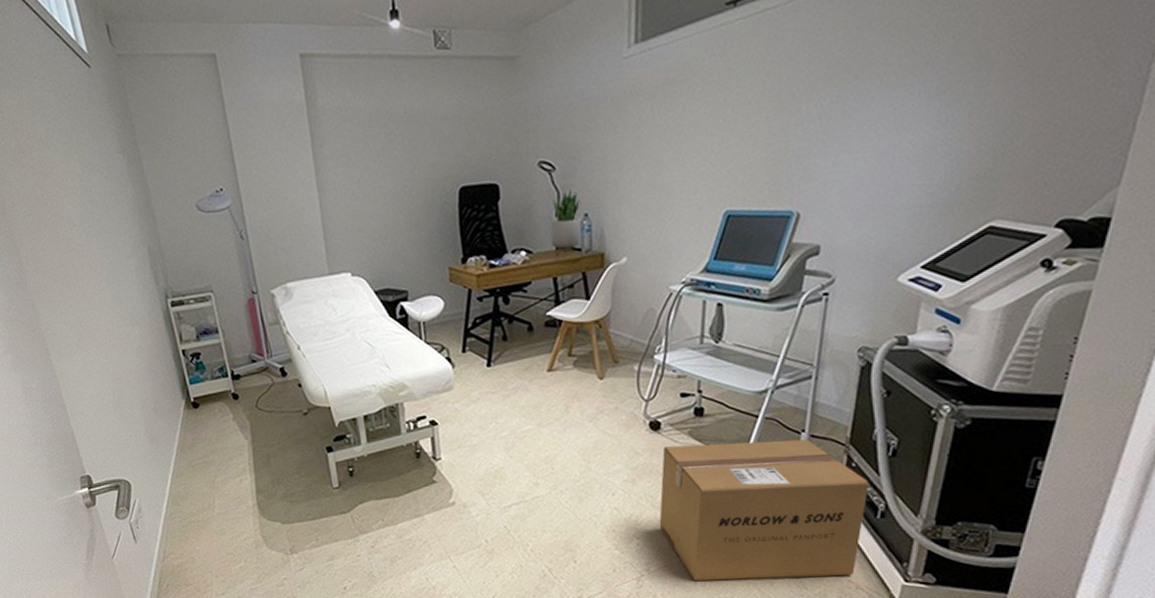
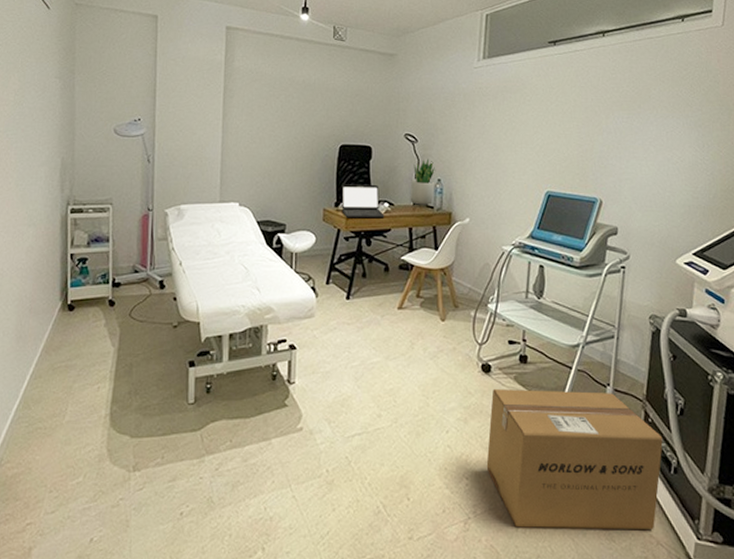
laptop: none [467,230,522,275] -> present [341,184,384,219]

